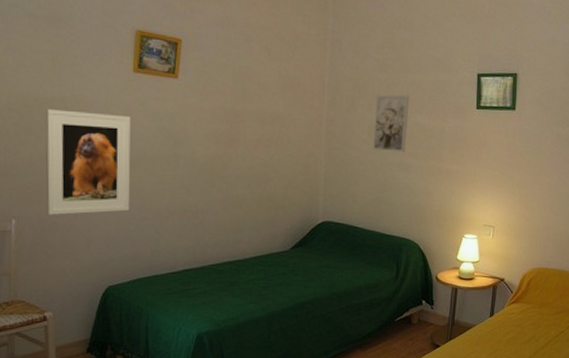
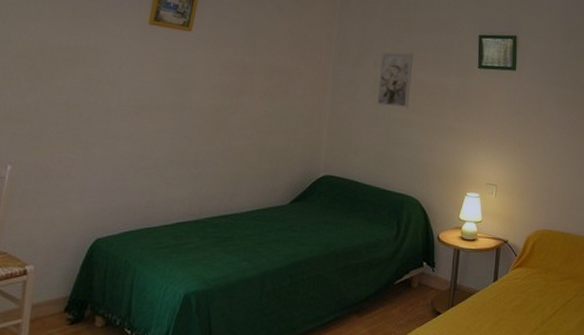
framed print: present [45,109,131,215] -> none [44,57,142,162]

